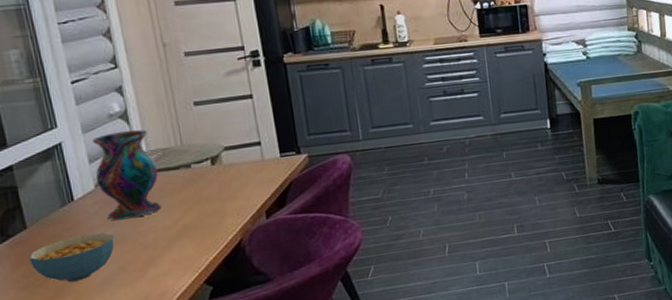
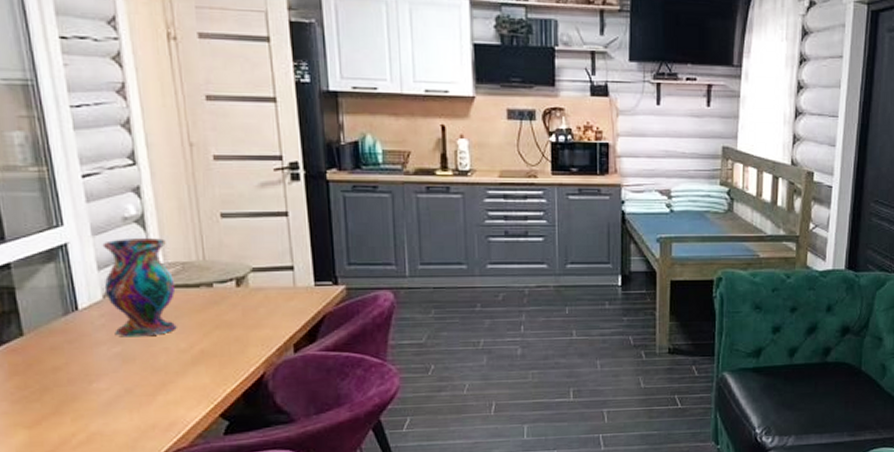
cereal bowl: present [29,232,114,282] -> none [24,349,122,400]

